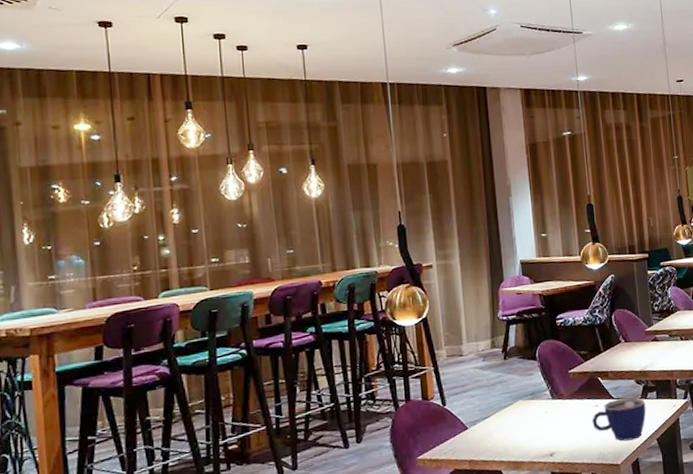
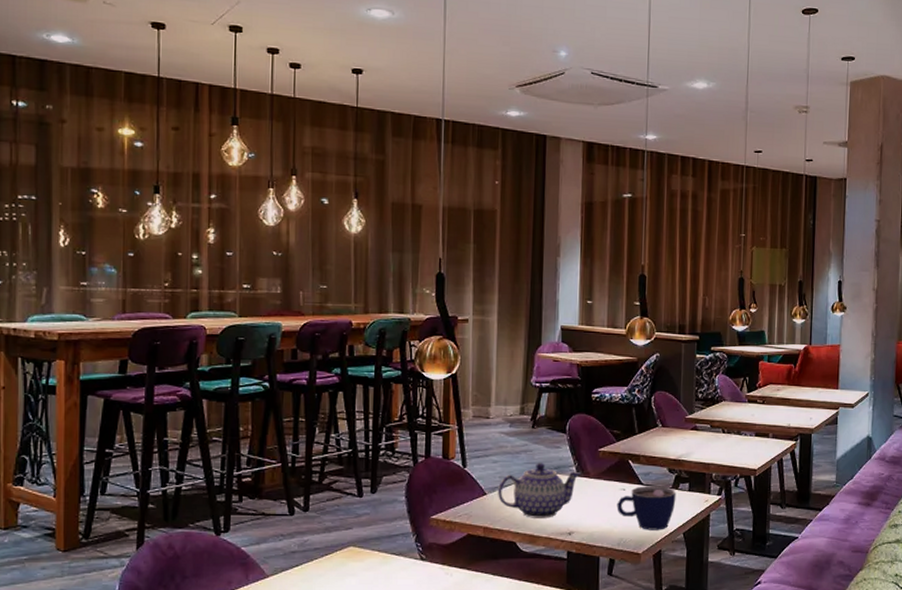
teapot: none [478,391,555,446] -> present [498,463,581,518]

